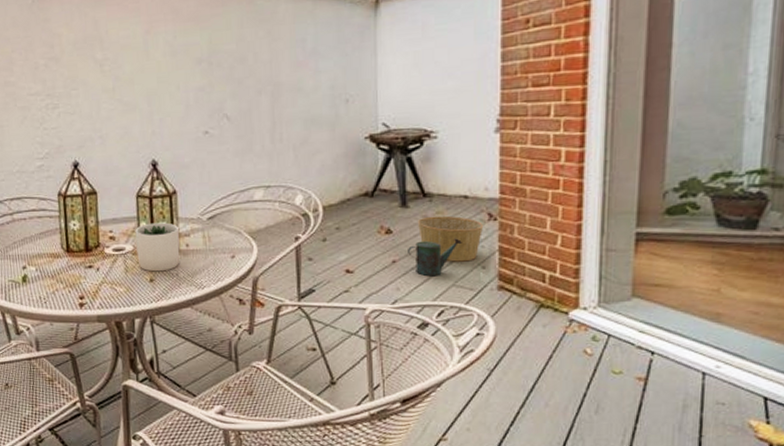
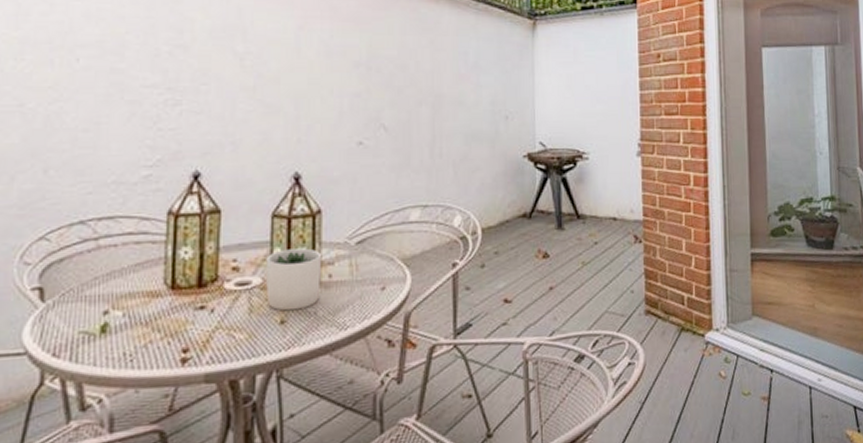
watering can: present [408,238,462,277] -> none [564,261,613,304]
basket: present [417,215,484,262] -> none [572,238,631,287]

